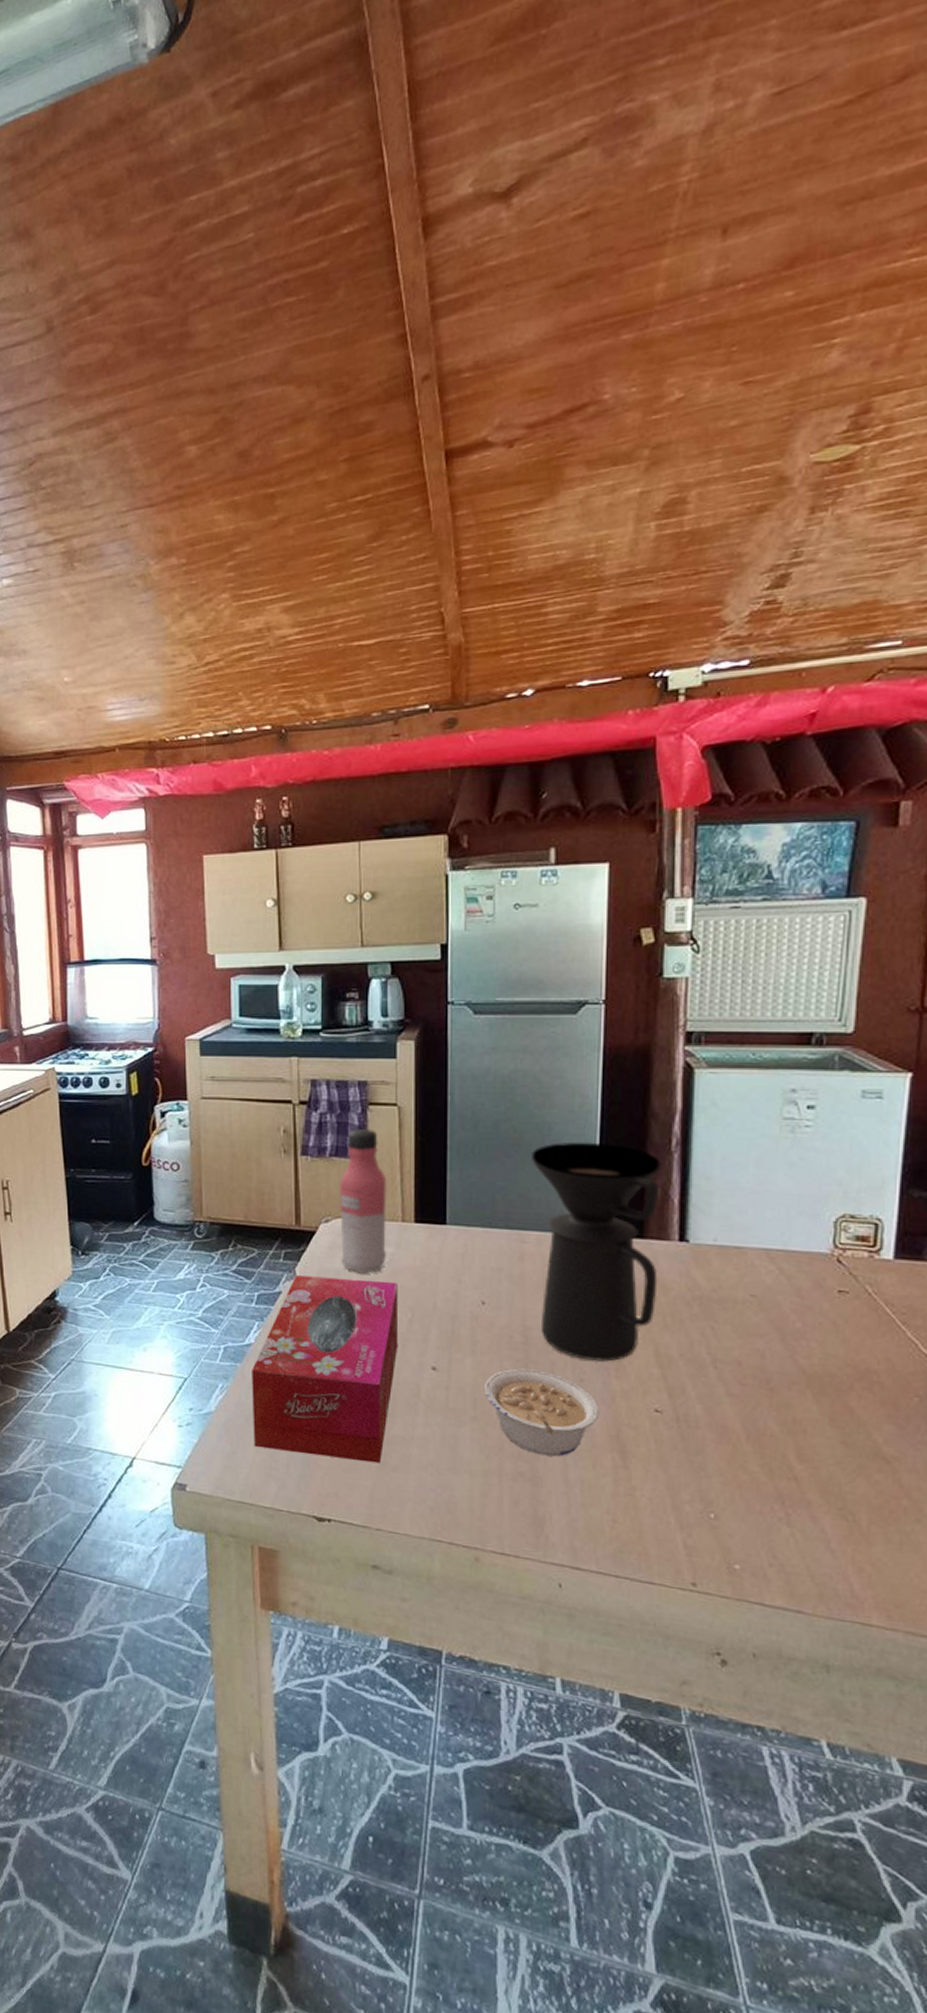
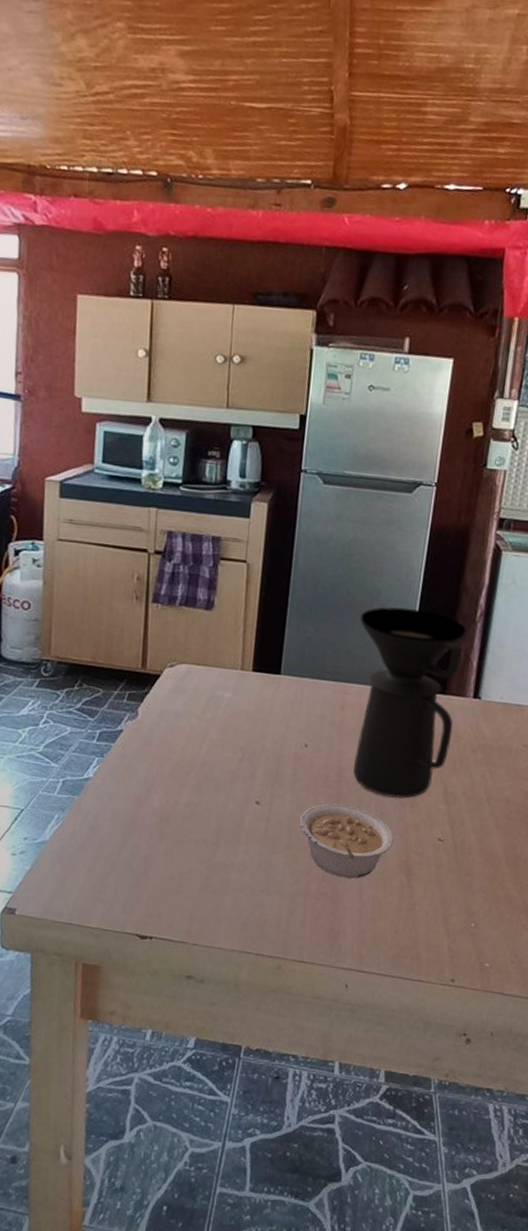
tissue box: present [252,1275,399,1464] -> none [85,715,232,887]
water bottle: present [339,1129,388,1274] -> none [182,581,231,716]

